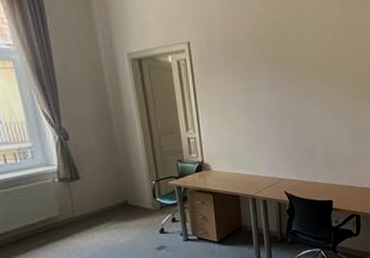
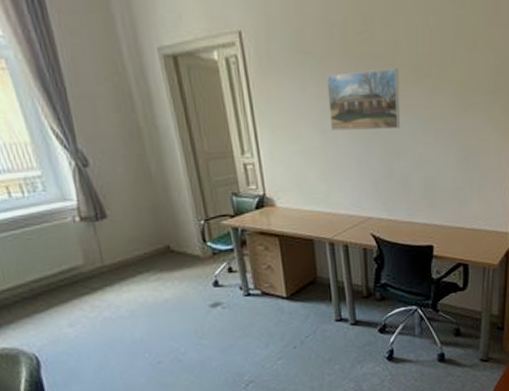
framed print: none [252,68,307,113] -> present [326,68,400,131]

